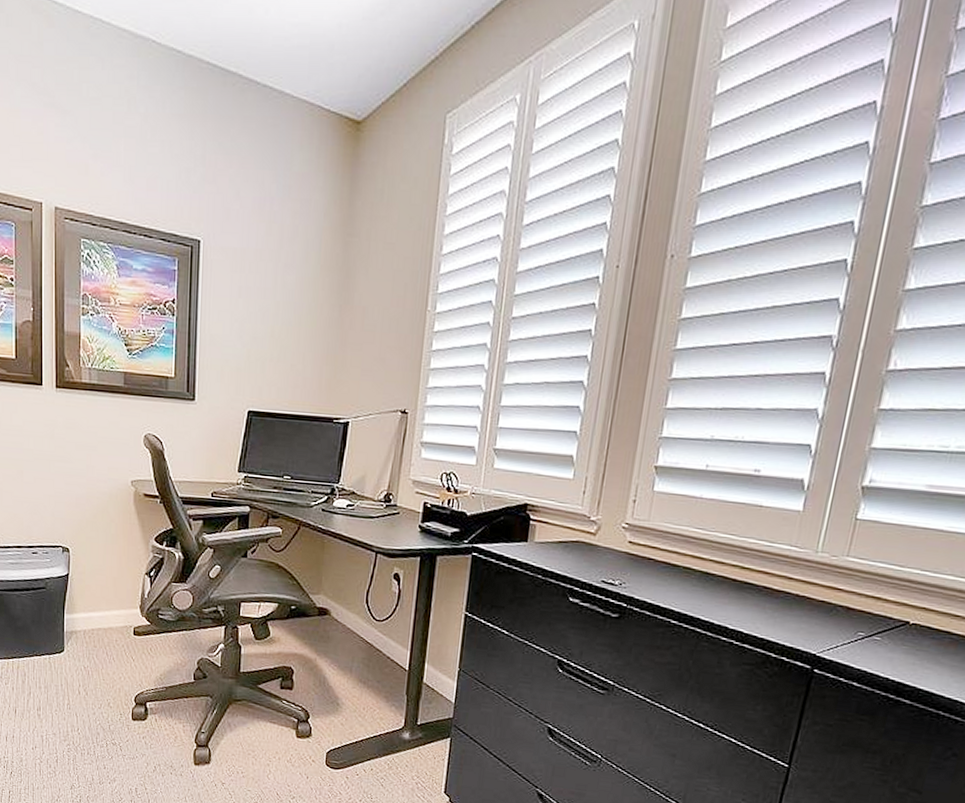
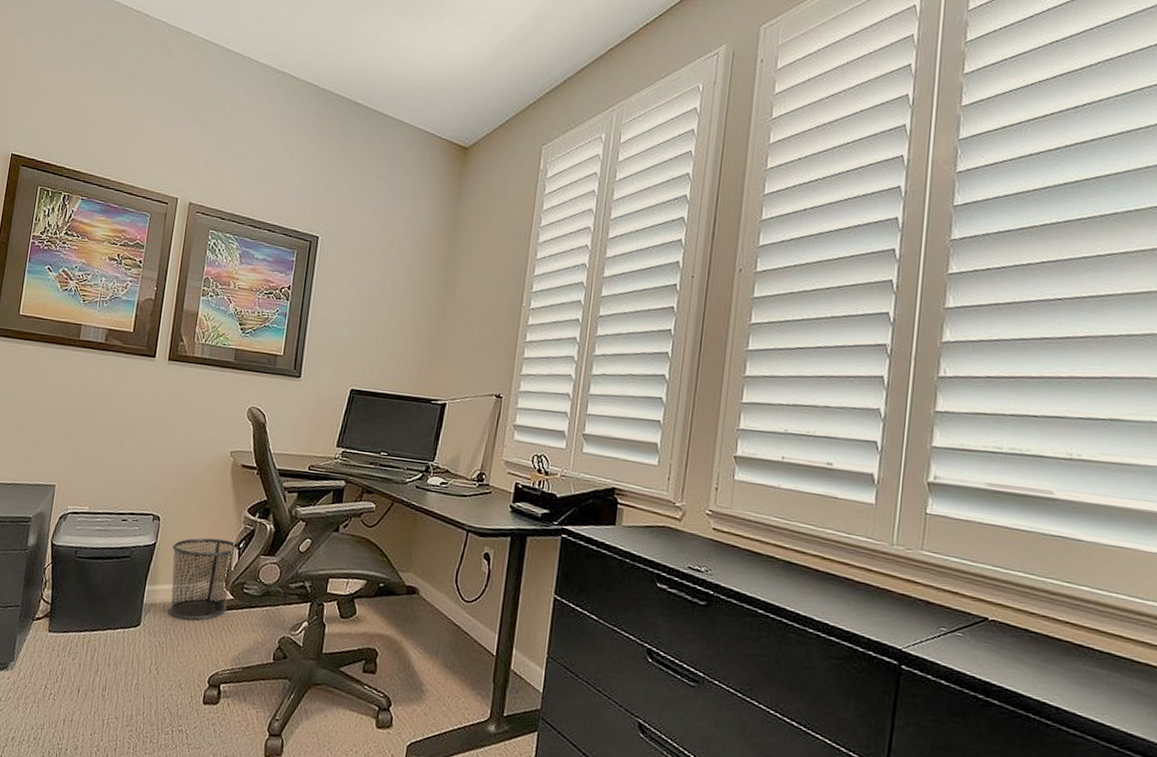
waste bin: none [85,567,147,646] -> present [169,538,236,620]

